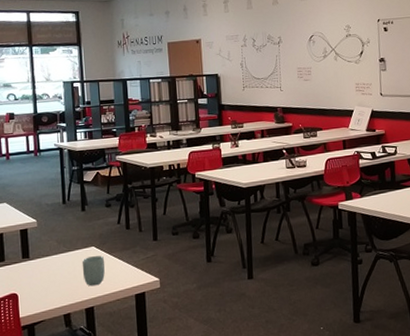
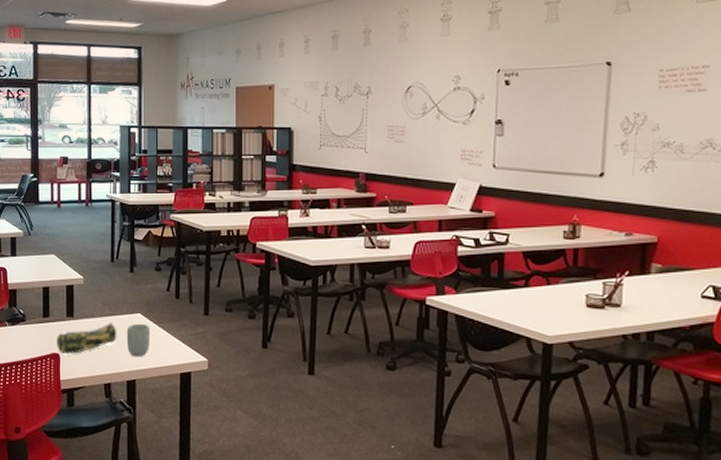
pencil case: none [14,258,73,294] -> present [57,322,117,355]

